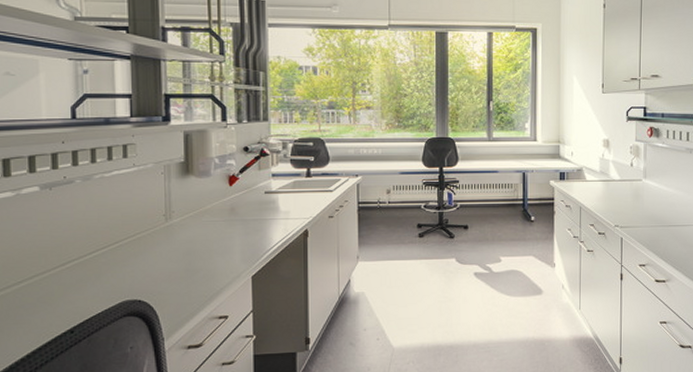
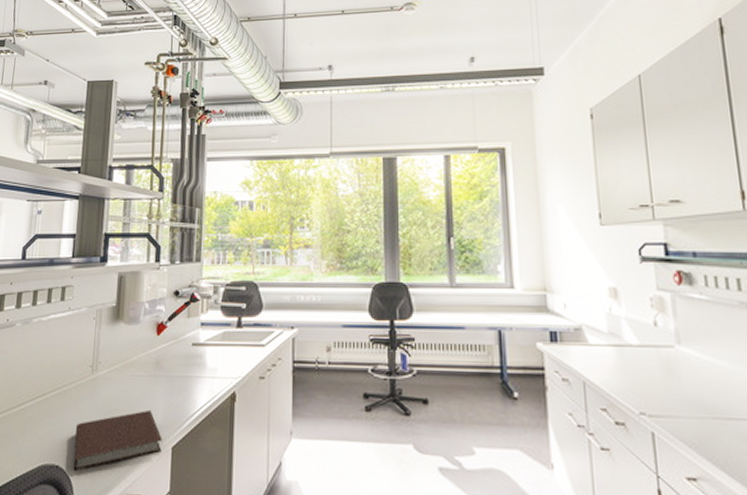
notebook: none [154,248,242,304] -> present [73,409,162,472]

